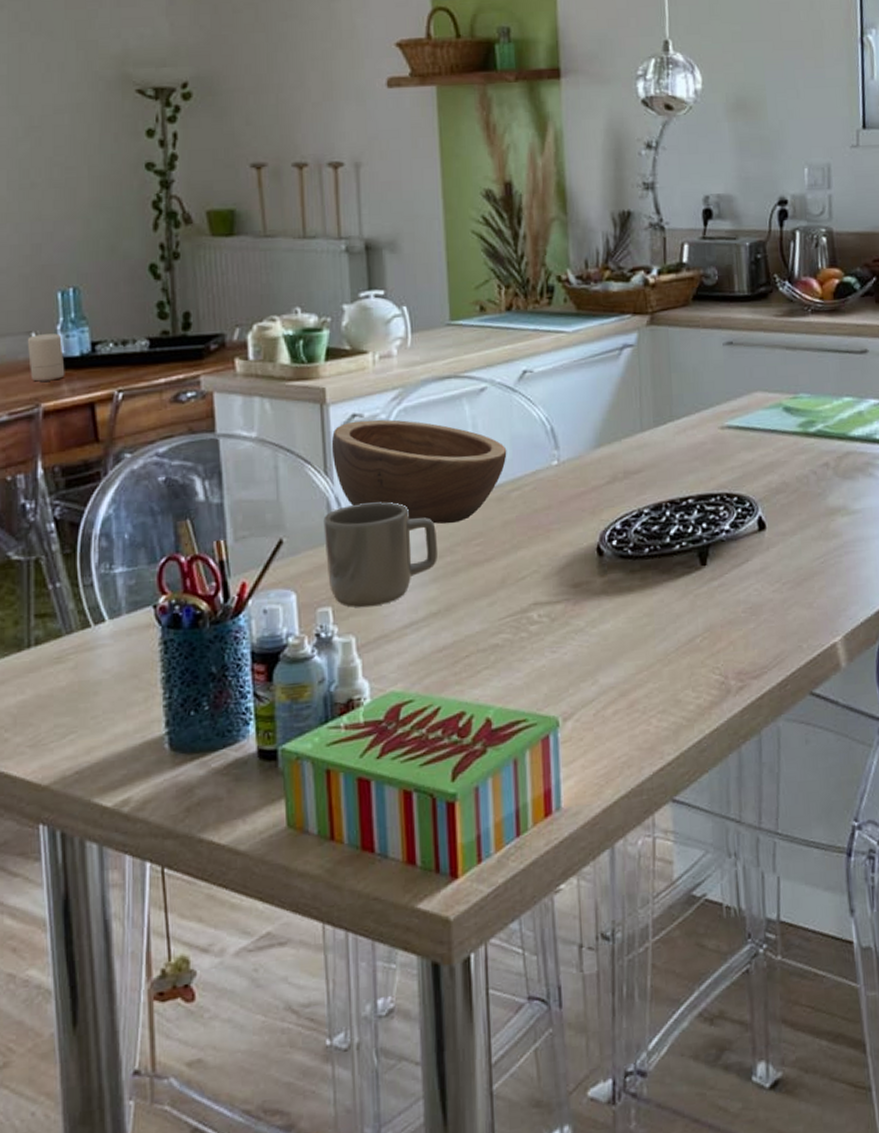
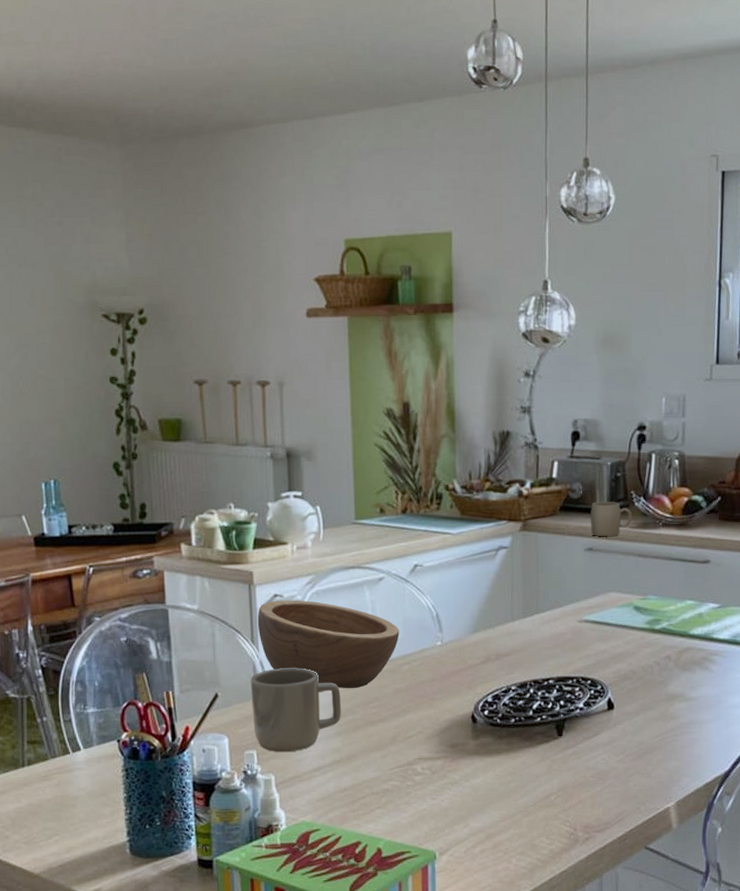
candle: present [27,333,65,382] -> none [18,517,48,556]
mug: none [728,287,777,329] -> present [590,501,633,537]

